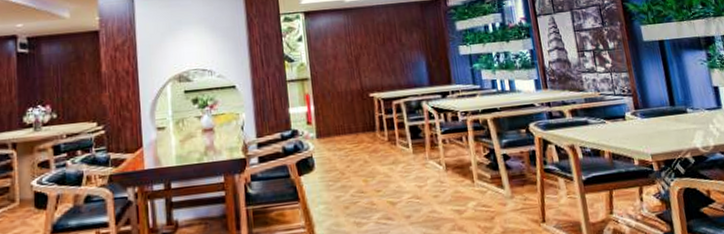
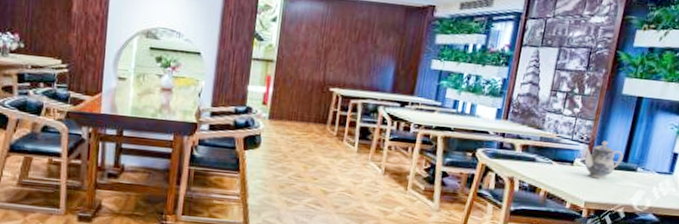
teapot: none [628,89,670,129] -> present [583,140,624,180]

